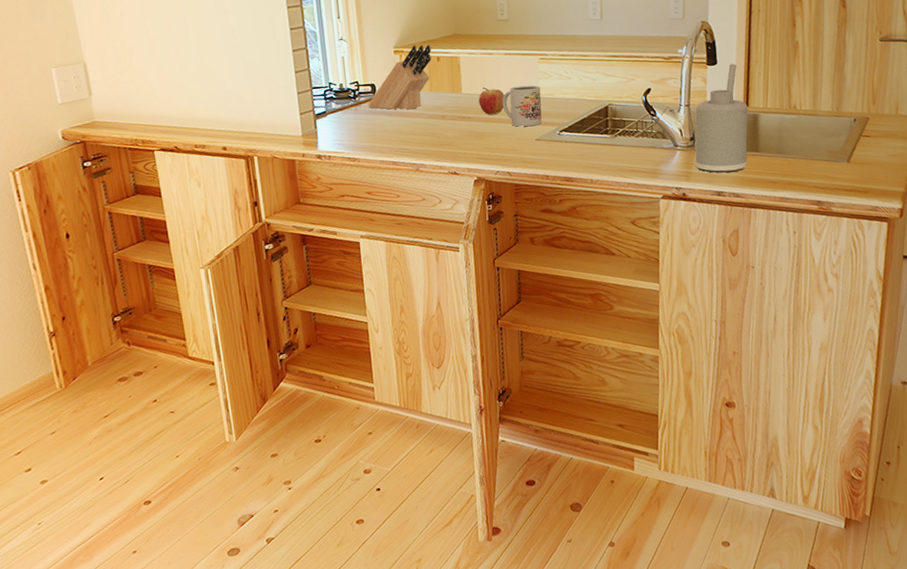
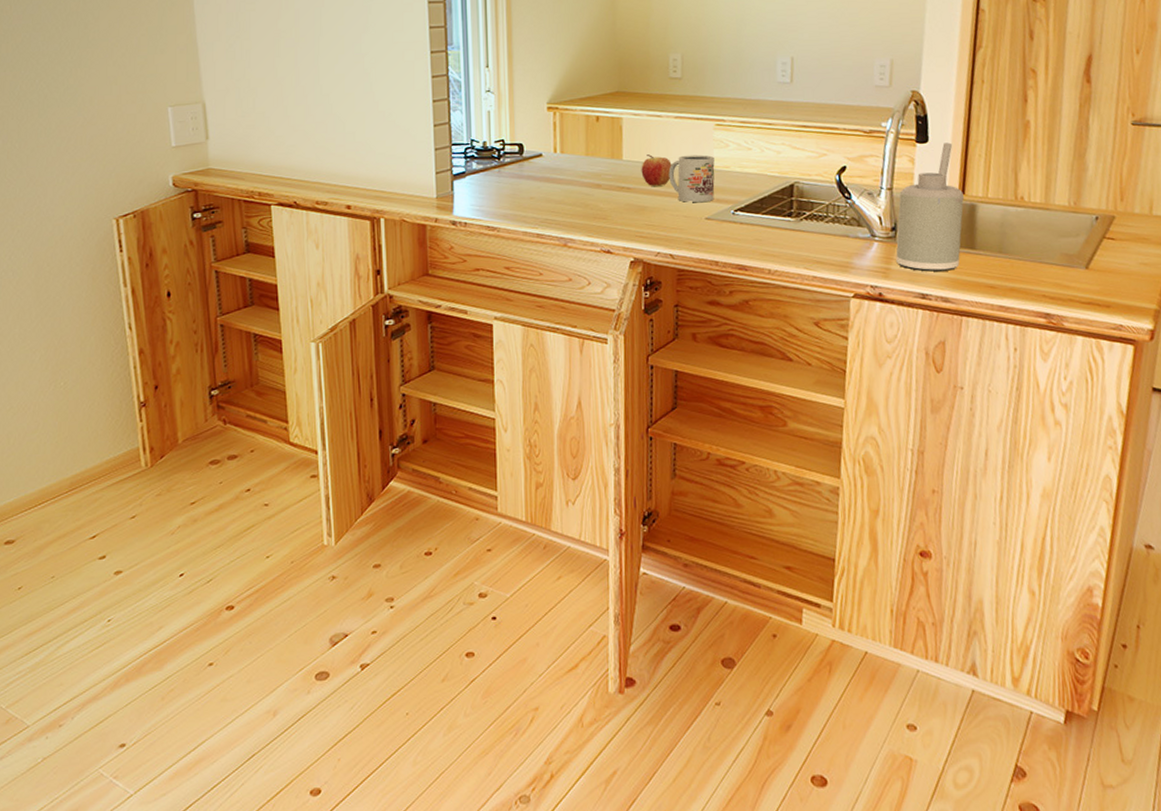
knife block: present [368,44,432,110] -> none [513,101,590,175]

